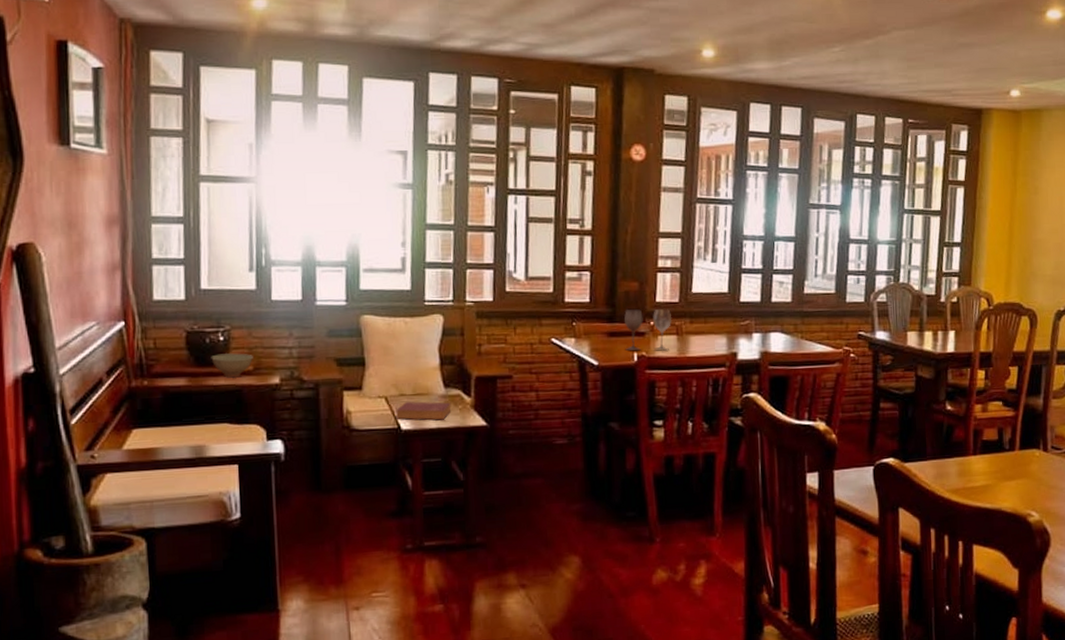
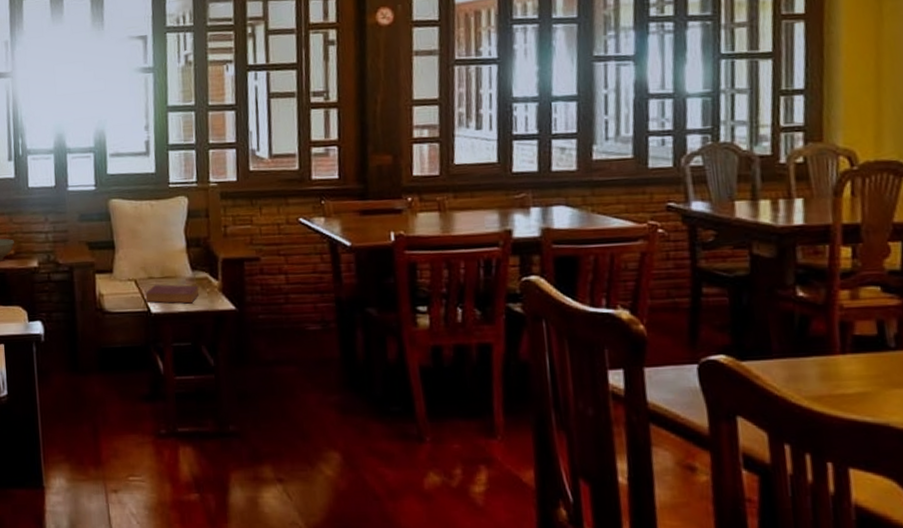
wineglass: present [624,308,672,351] -> none [377,182,433,230]

